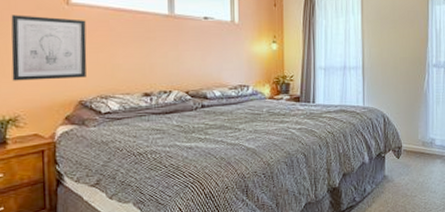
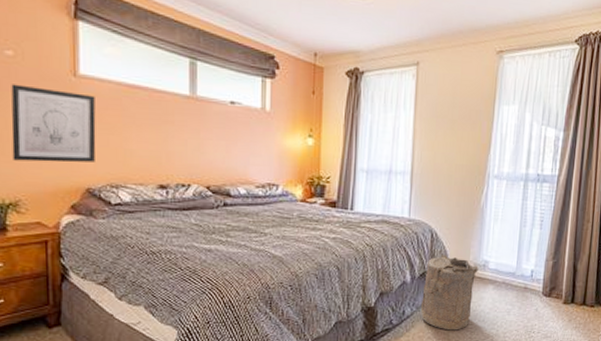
laundry hamper: none [380,136,426,203] -> present [421,255,478,331]

